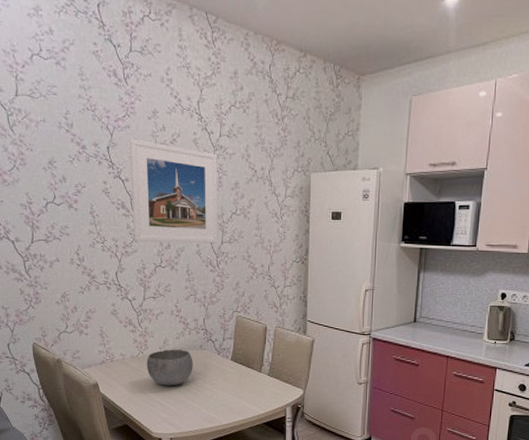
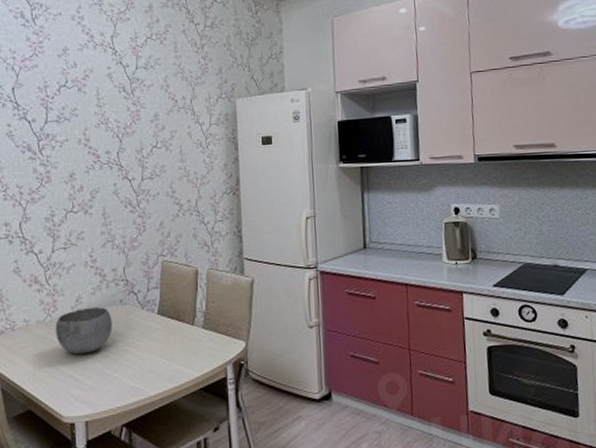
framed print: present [129,138,218,244] -> none [37,77,138,187]

